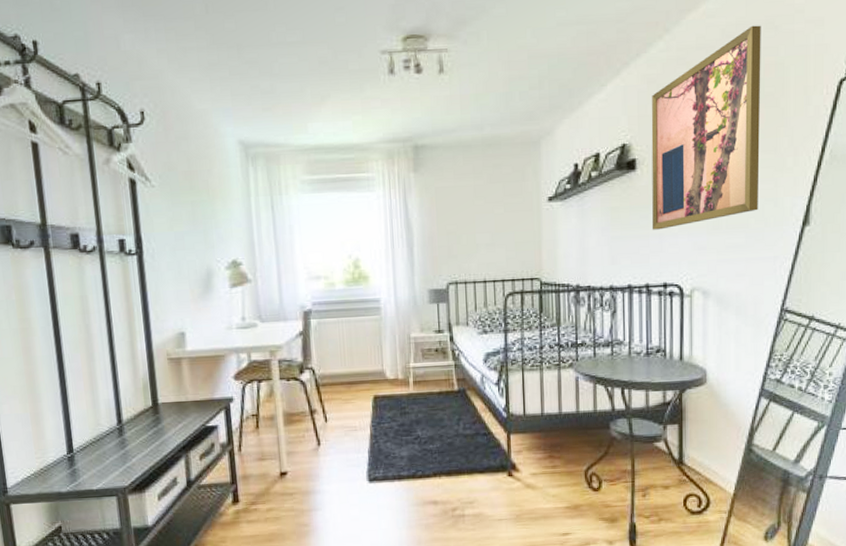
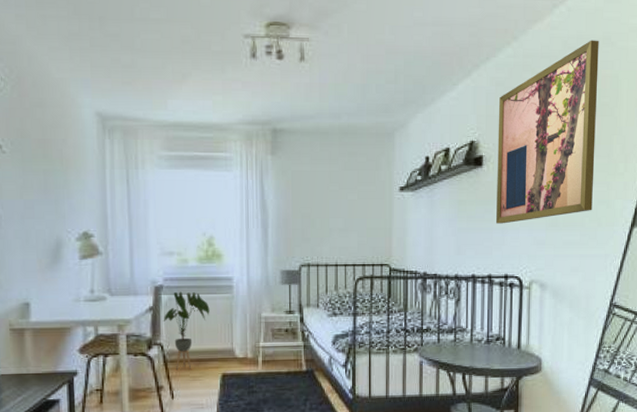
house plant: none [313,315,359,393] -> present [163,291,210,370]

